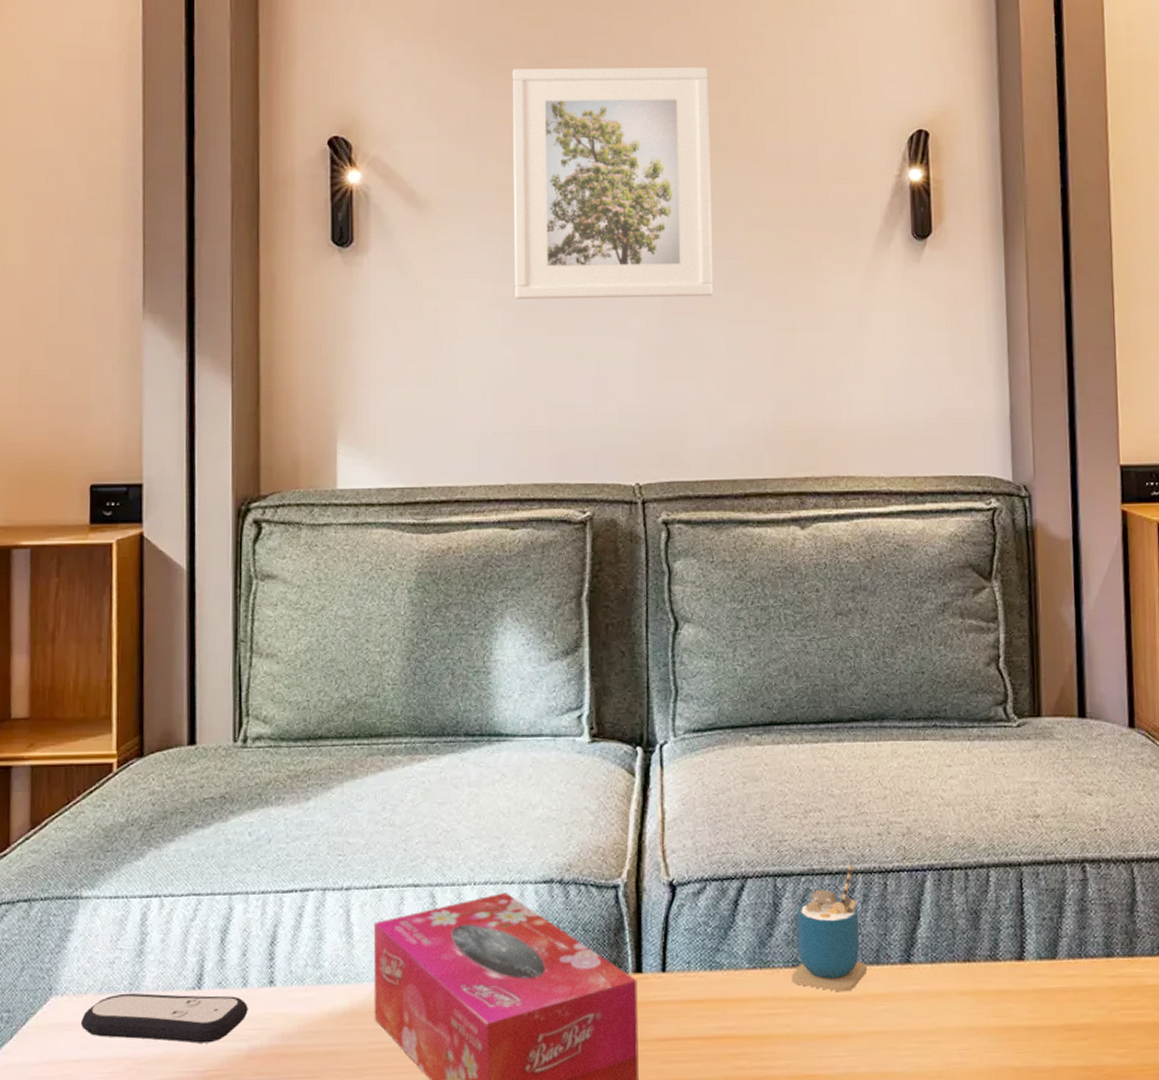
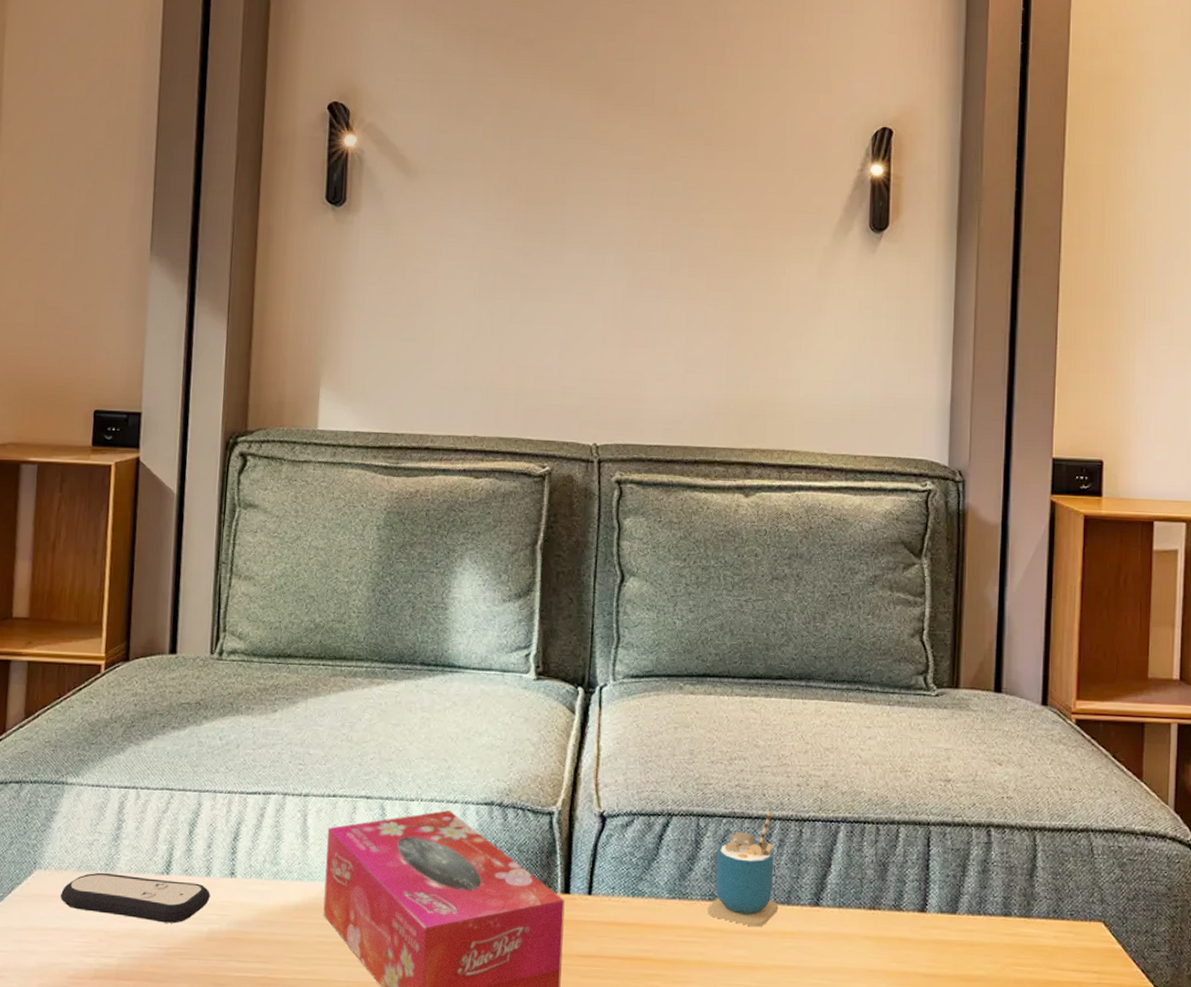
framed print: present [512,67,713,300] -> none [492,48,687,274]

